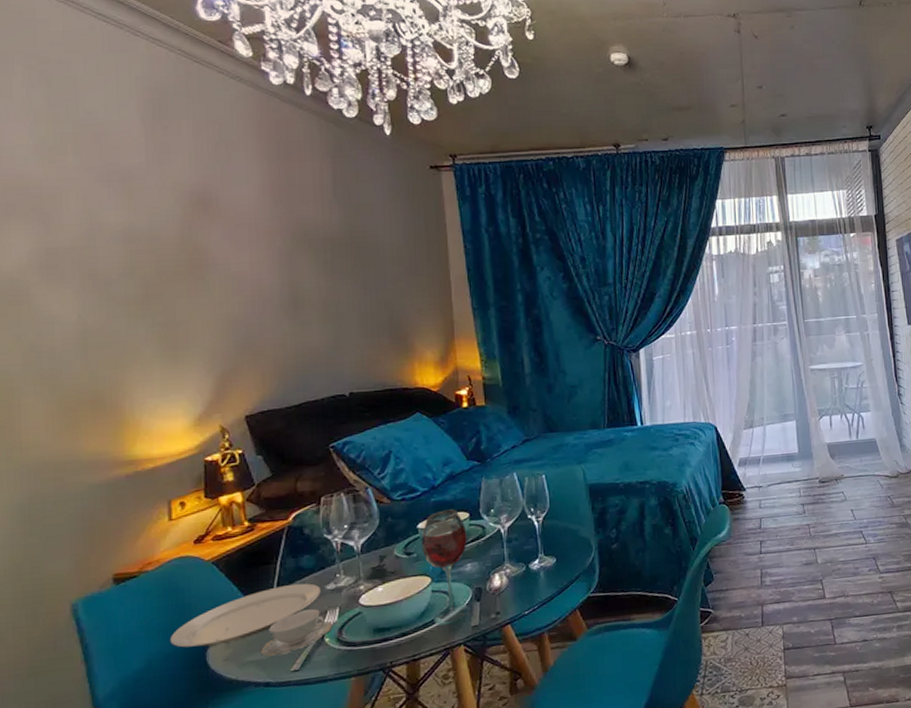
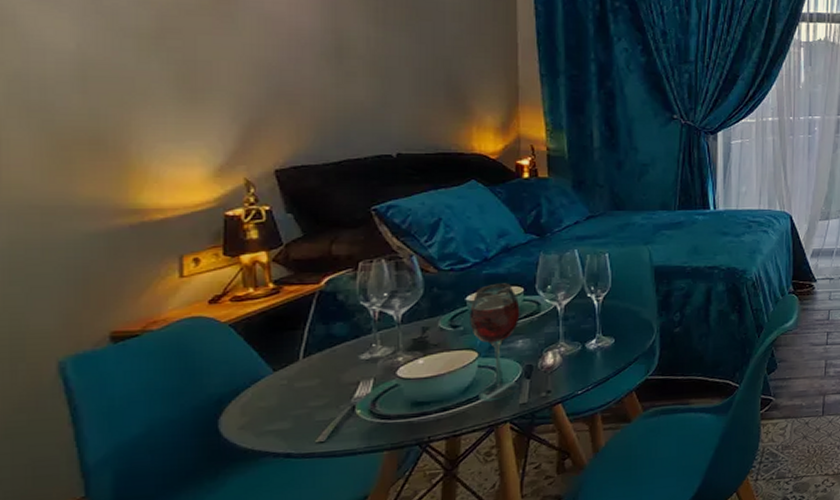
plate: present [169,583,321,648] -> none [175,351,353,414]
teacup: present [261,609,333,657] -> none [282,379,365,426]

